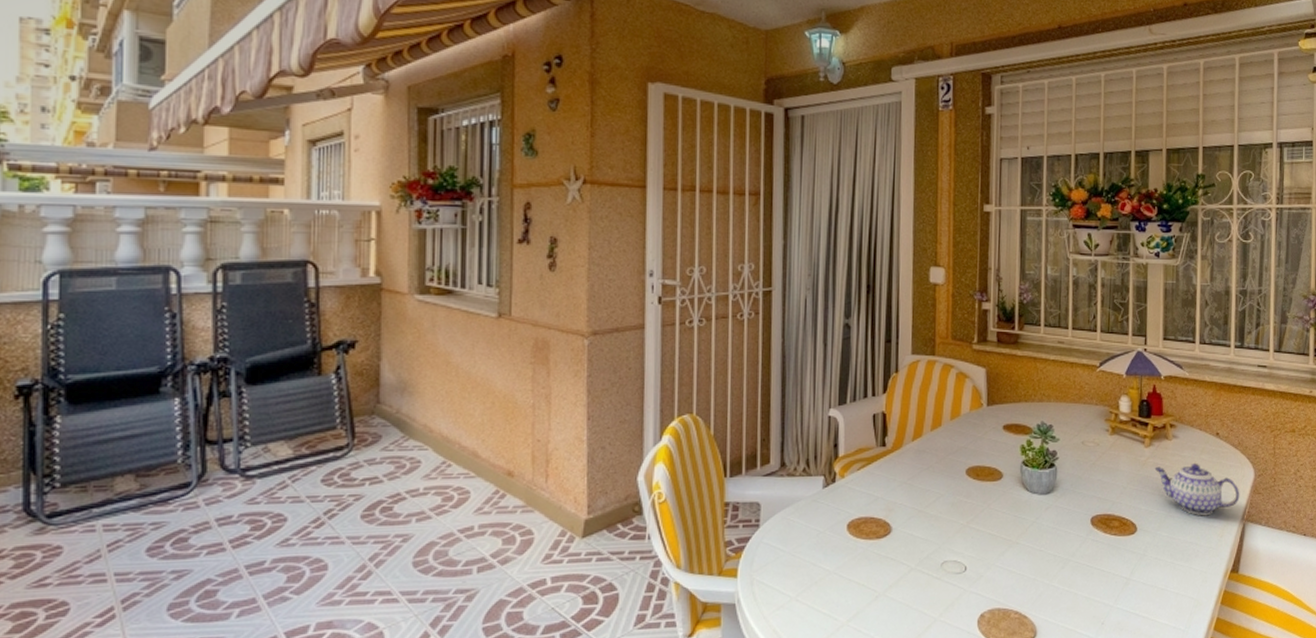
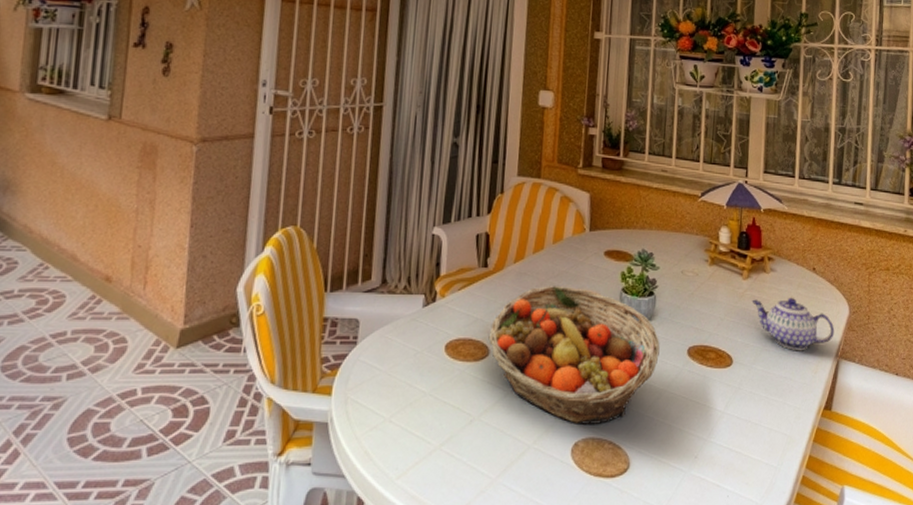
fruit basket: none [890,462,1063,596] -> present [488,286,660,424]

